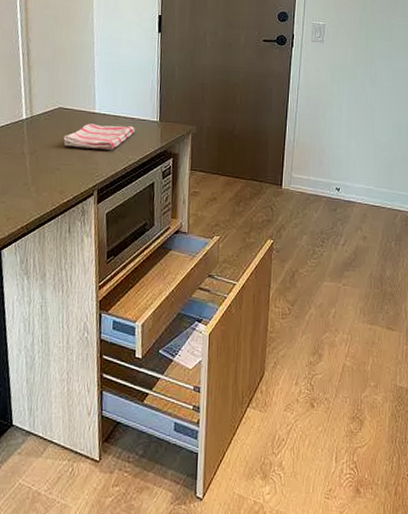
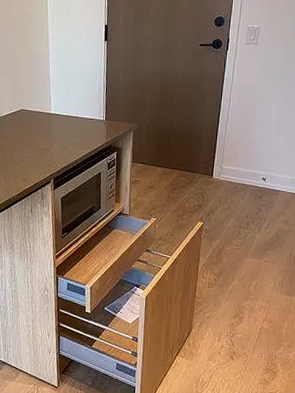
dish towel: present [63,123,135,150] -> none [25,123,84,145]

